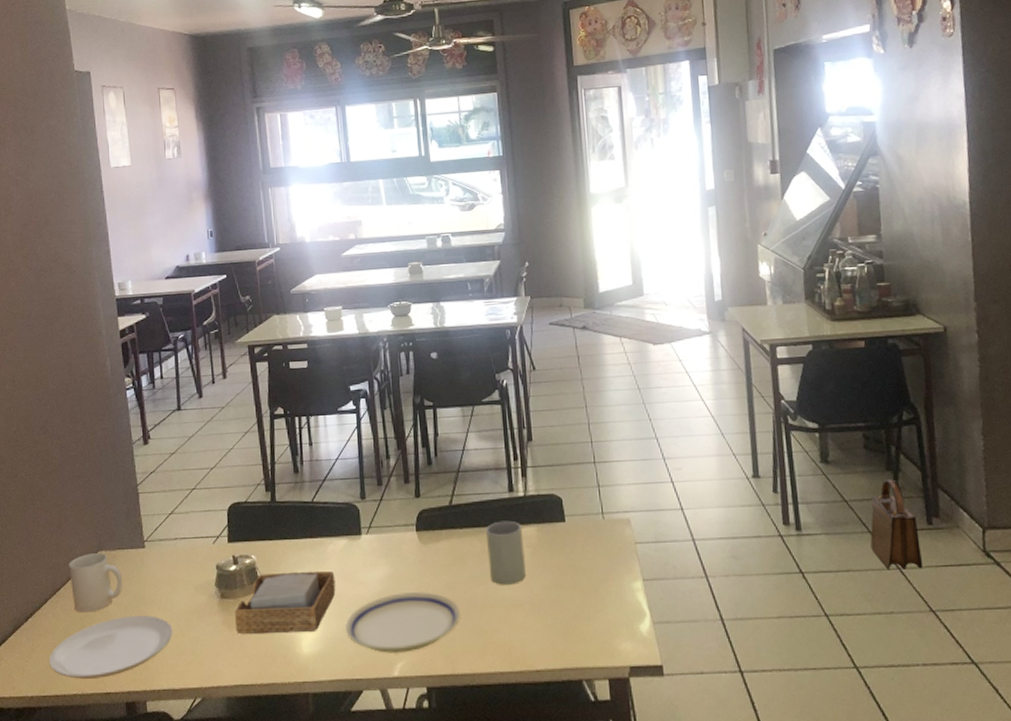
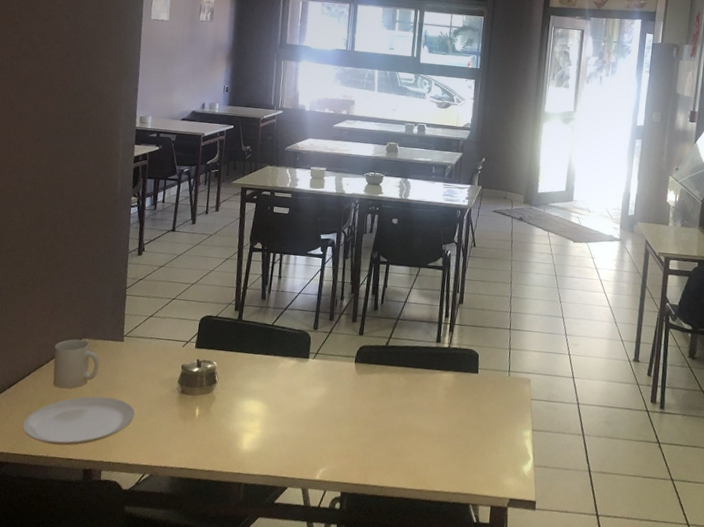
napkin holder: present [234,571,336,634] -> none [188,378,281,433]
plate: present [344,592,460,654] -> none [281,411,380,461]
cup: present [486,520,526,585] -> none [409,365,442,418]

